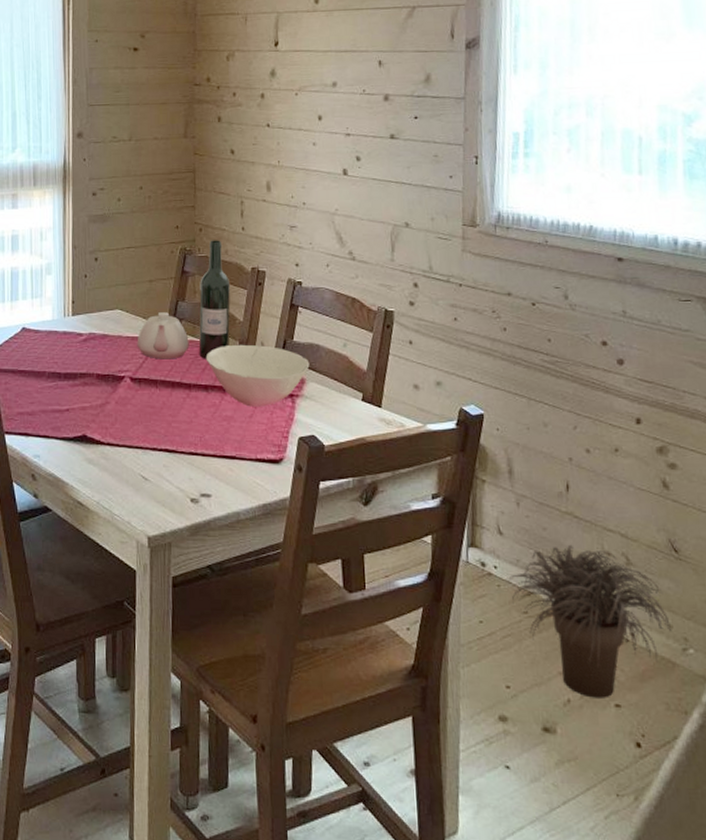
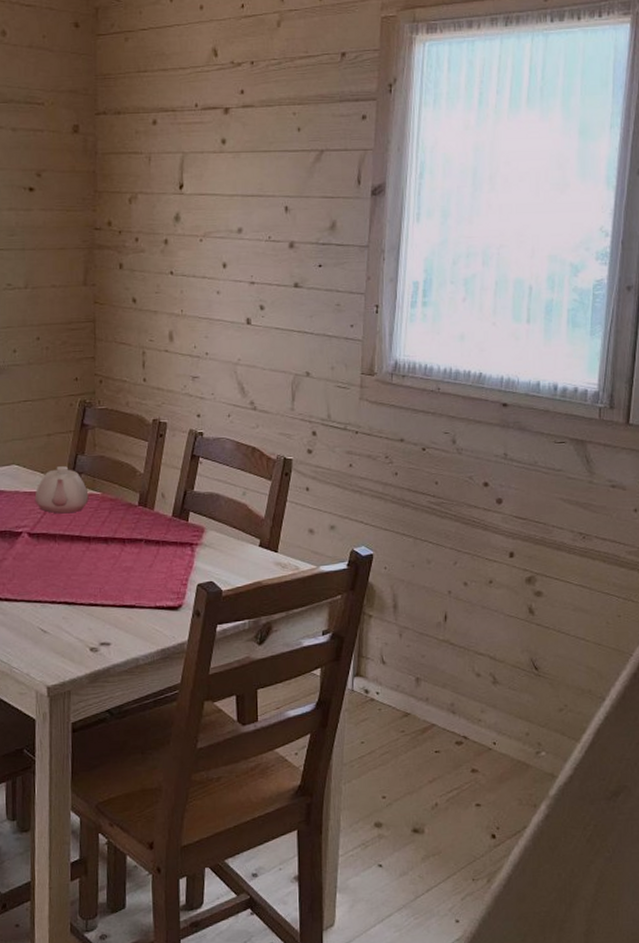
wine bottle: present [198,240,231,359] -> none [98,391,132,512]
bowl: present [205,344,310,407] -> none [105,496,209,557]
potted plant: present [507,544,673,698] -> none [387,669,529,800]

